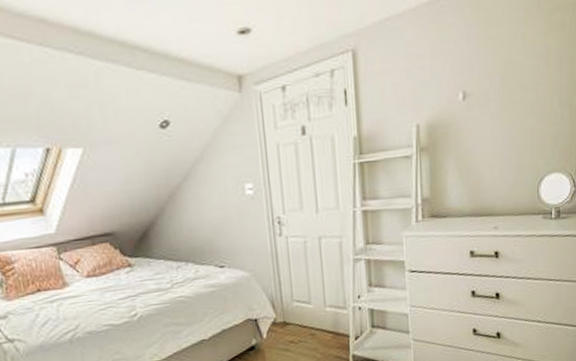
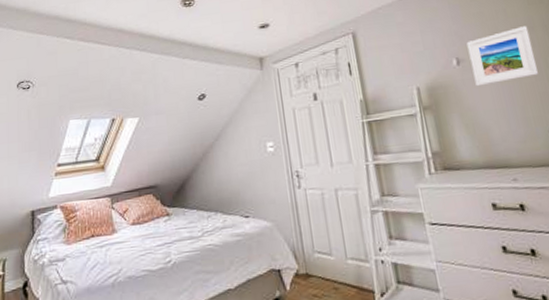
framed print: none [477,57,543,127] -> present [466,26,538,87]

